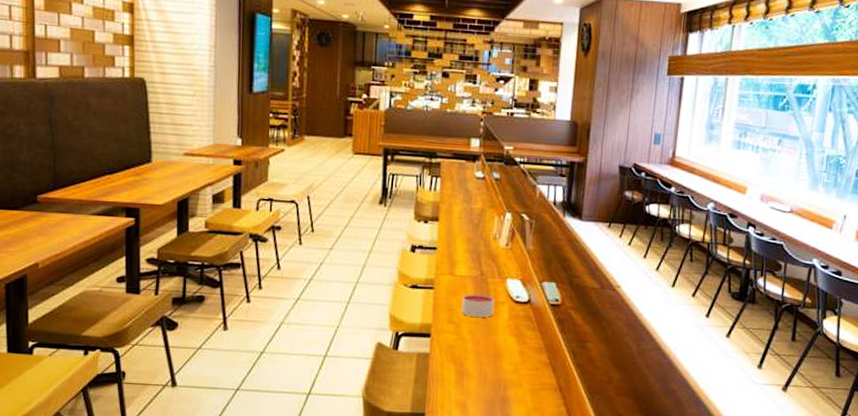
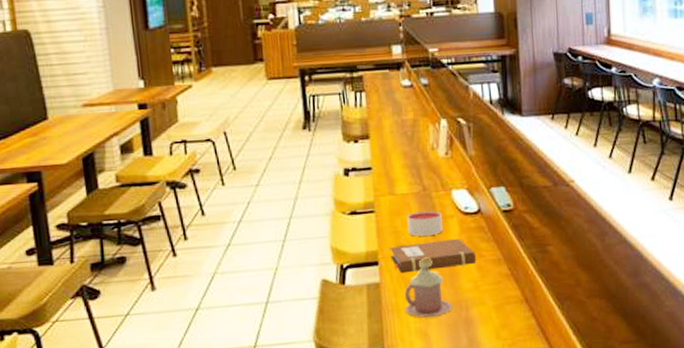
notebook: none [442,322,520,349] -> present [390,238,476,274]
mug: none [448,336,492,392] -> present [405,257,452,318]

